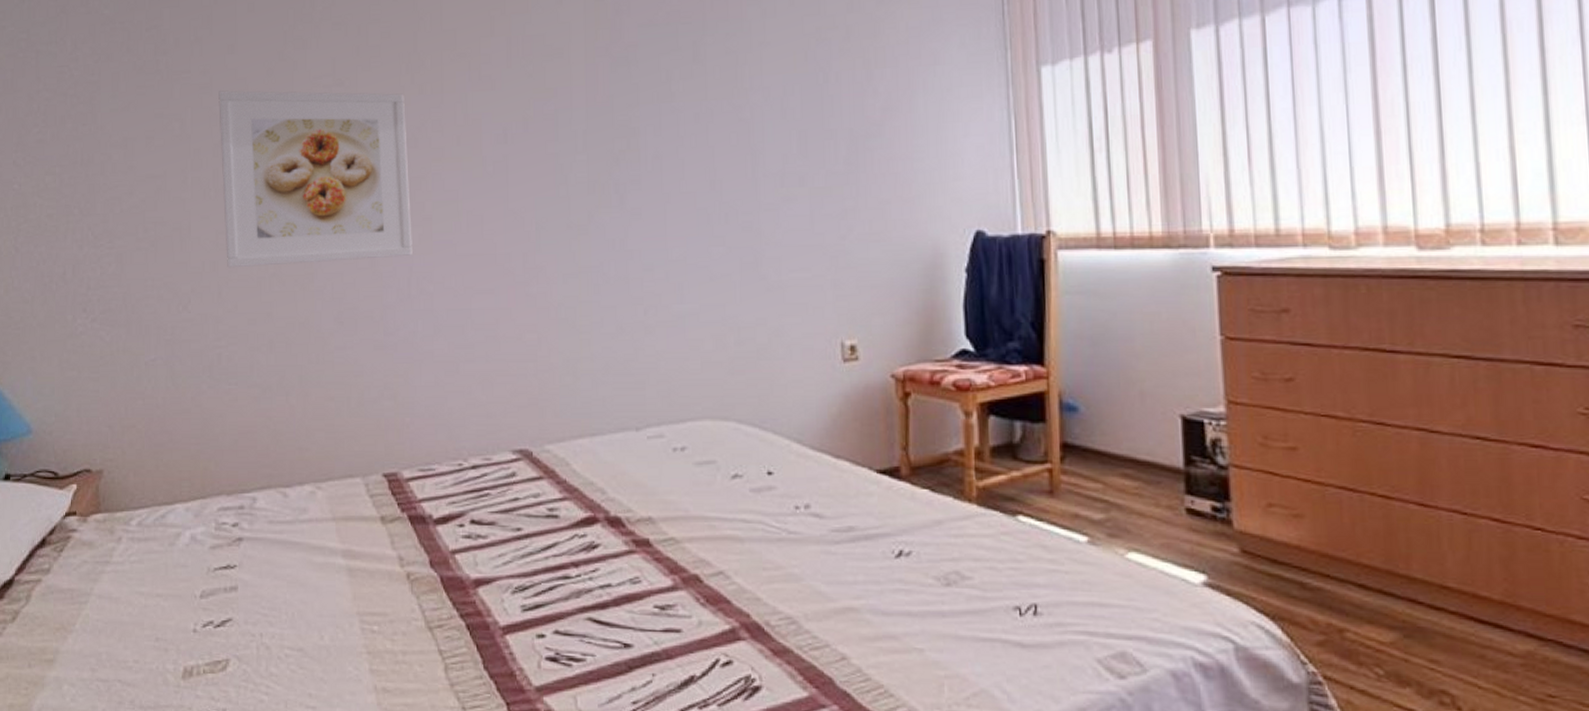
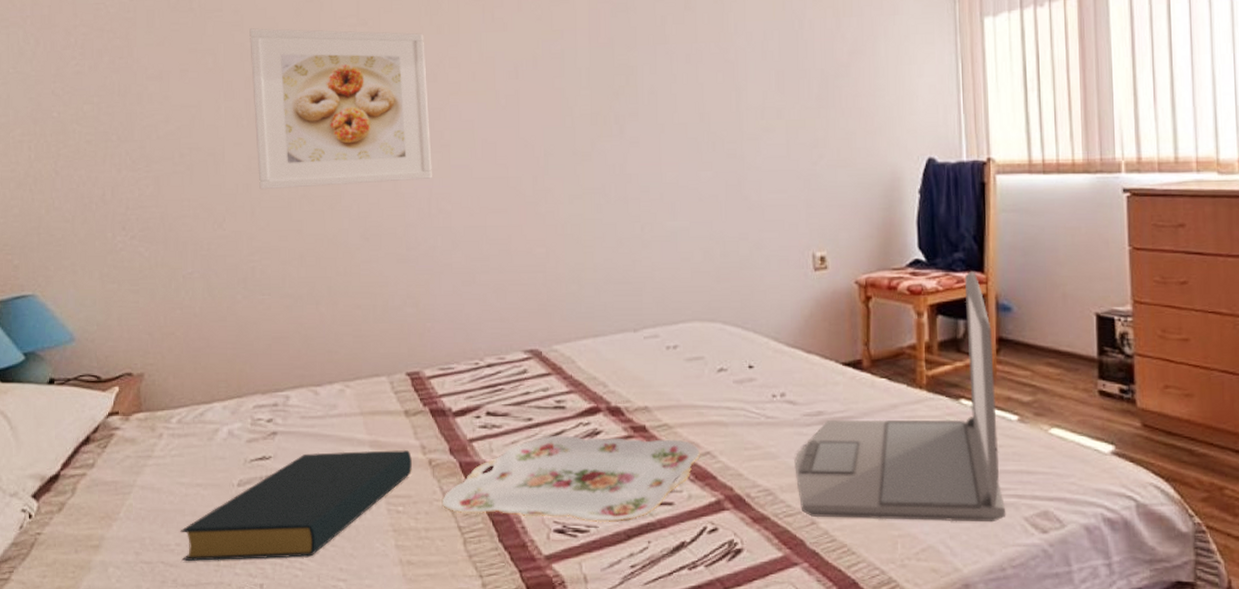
hardback book: none [138,560,388,681] -> present [180,450,412,561]
serving tray: none [422,548,713,651] -> present [443,435,701,523]
laptop: none [821,363,1075,664] -> present [794,271,1006,523]

